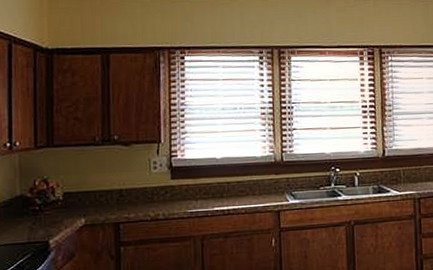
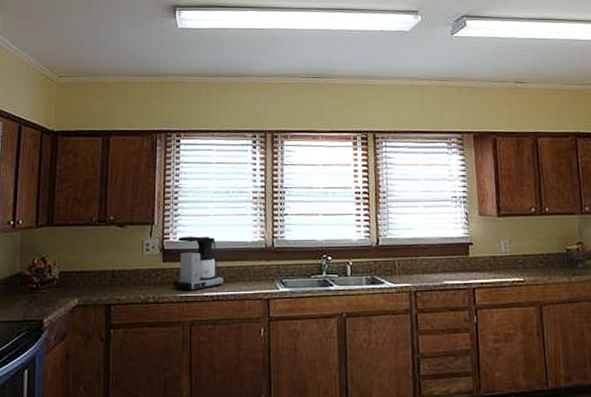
coffee maker: none [183,152,236,207] -> present [173,236,226,292]

